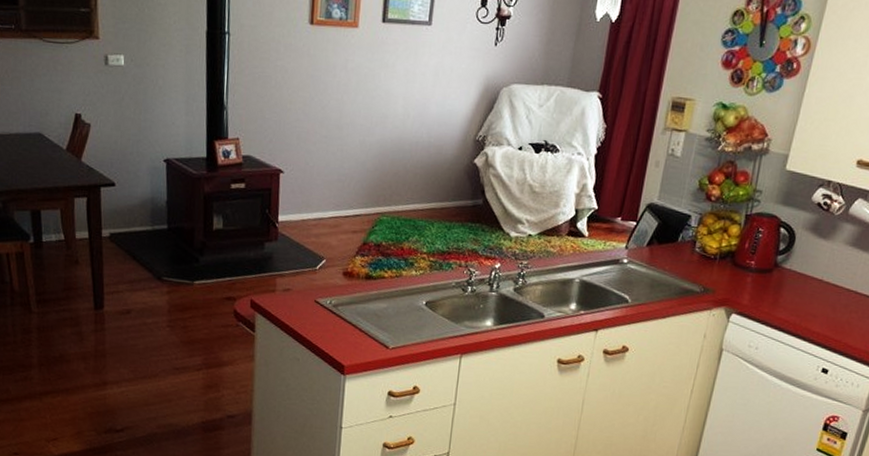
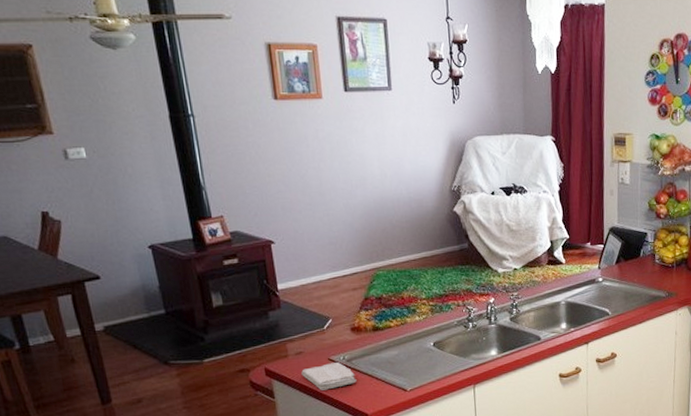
washcloth: none [285,305,339,333] -> present [301,362,357,391]

